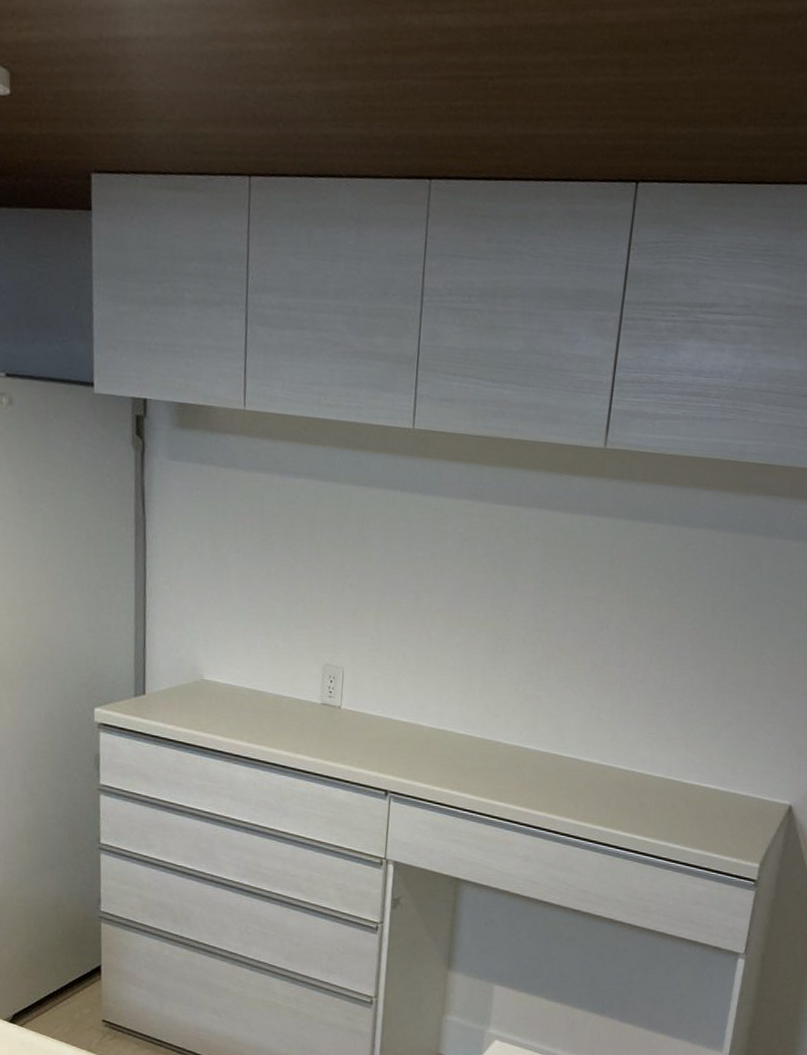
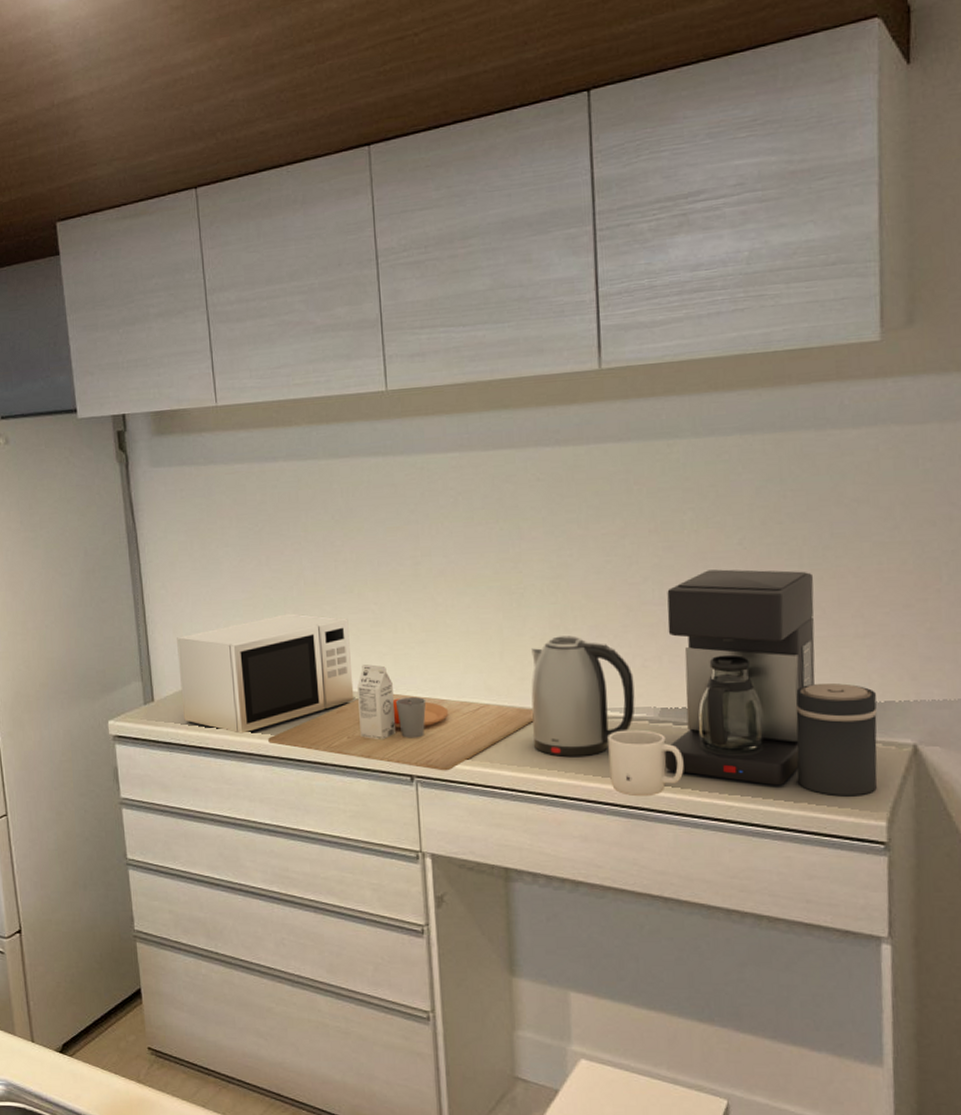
microwave: none [174,627,348,736] -> present [177,613,354,734]
cutting board: none [256,685,502,790] -> present [268,664,534,771]
kettle: none [497,682,589,789] -> present [531,635,635,757]
mug: none [555,769,617,828] -> present [608,729,684,797]
coffee maker: none [601,642,743,828] -> present [664,569,815,785]
cylinder: none [700,748,771,842] -> present [795,683,878,797]

